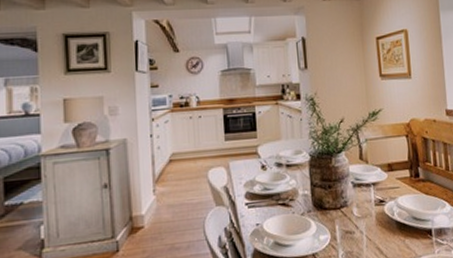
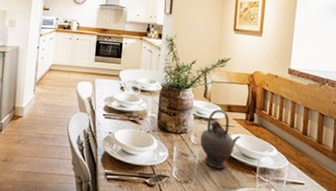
teapot: none [363,170,409,241] -> present [200,109,241,169]

